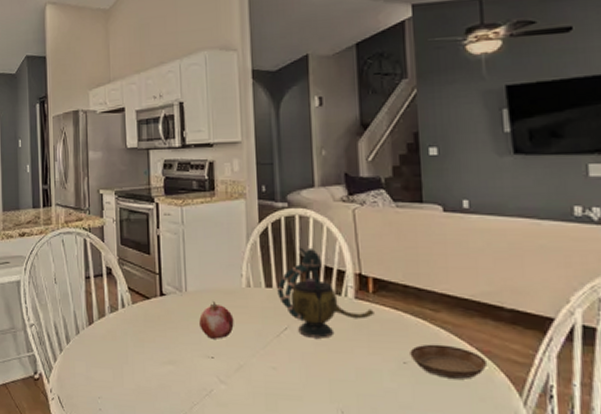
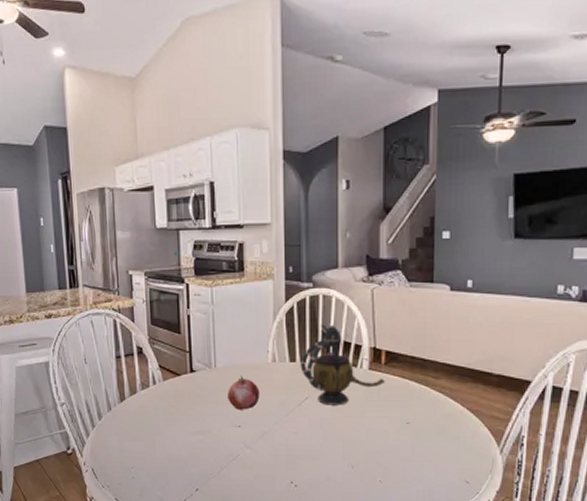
saucer: present [410,344,488,380] -> none [412,406,475,434]

